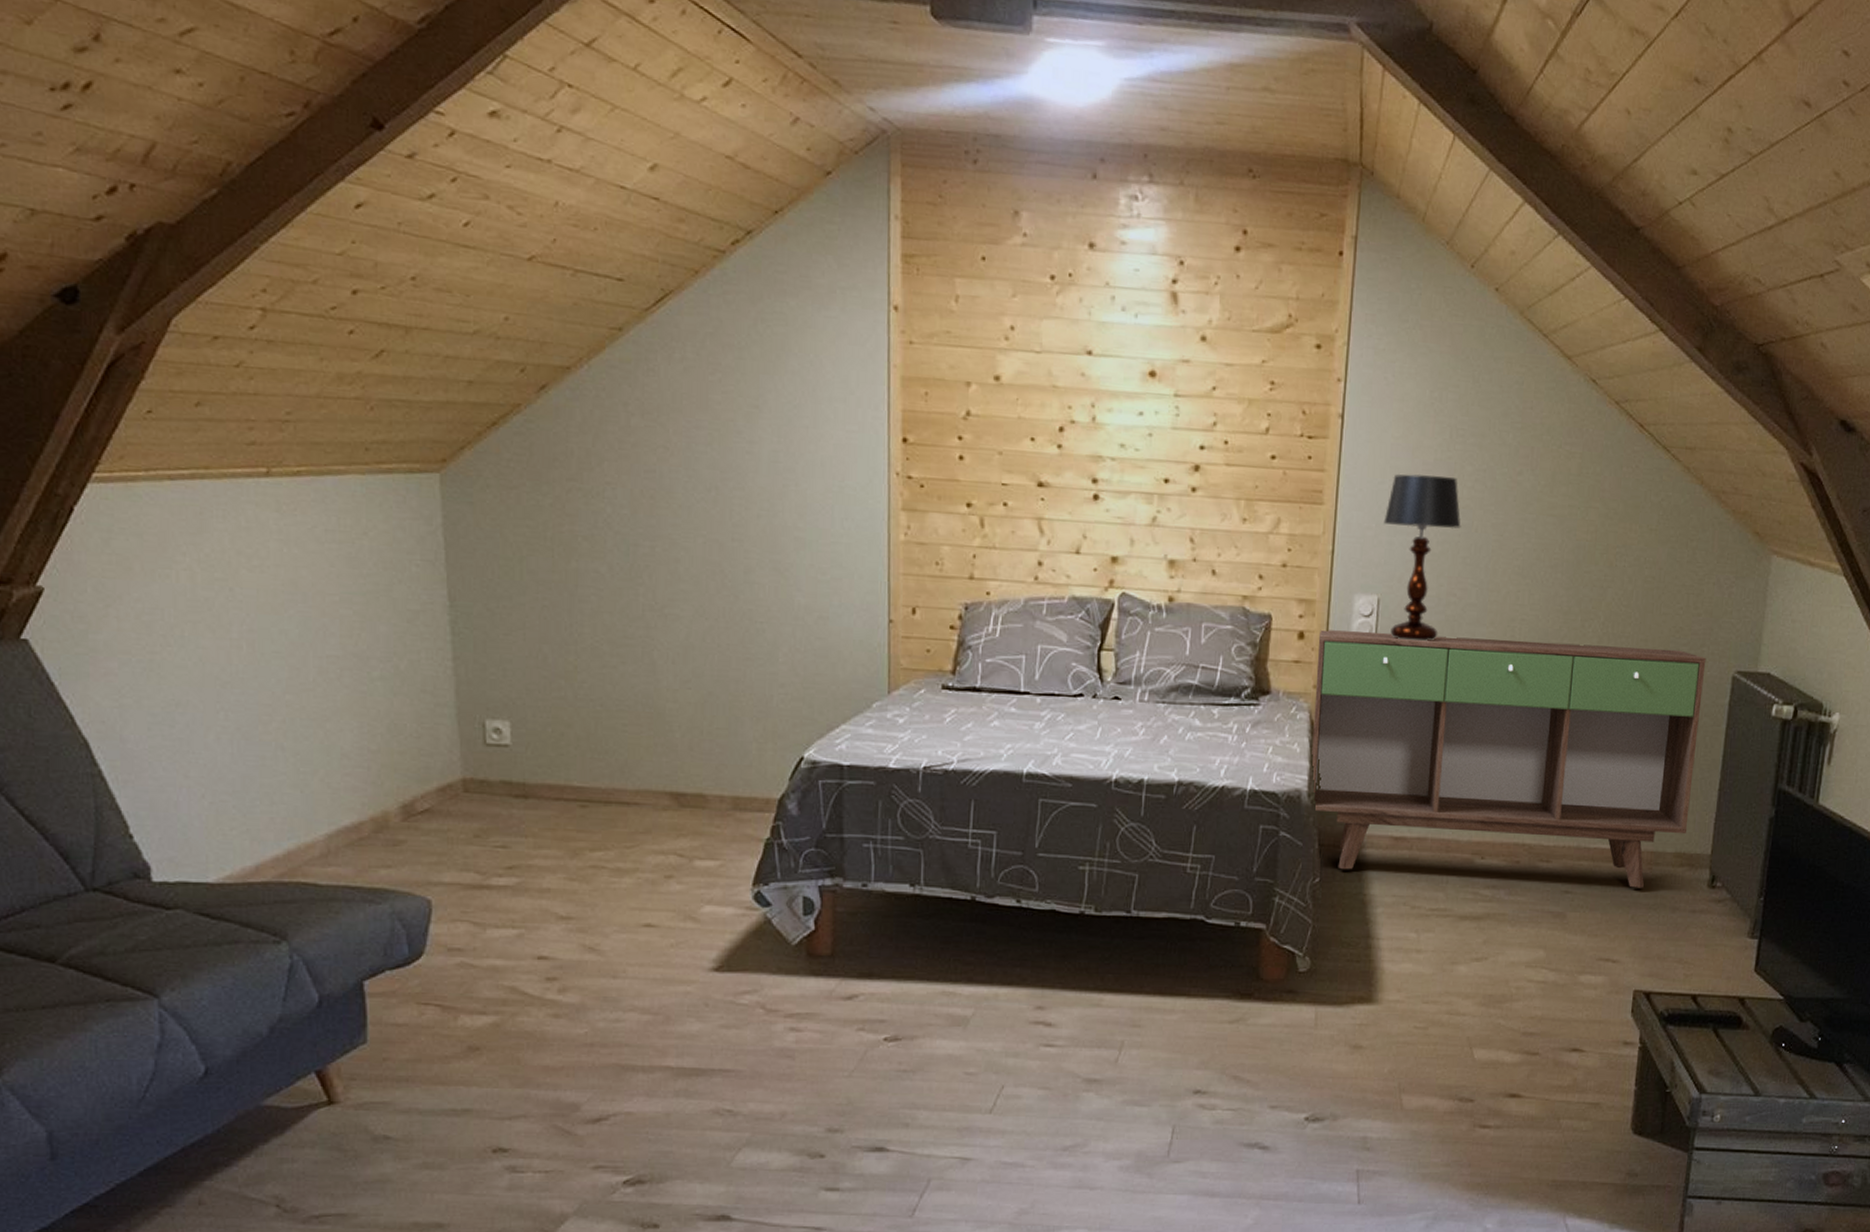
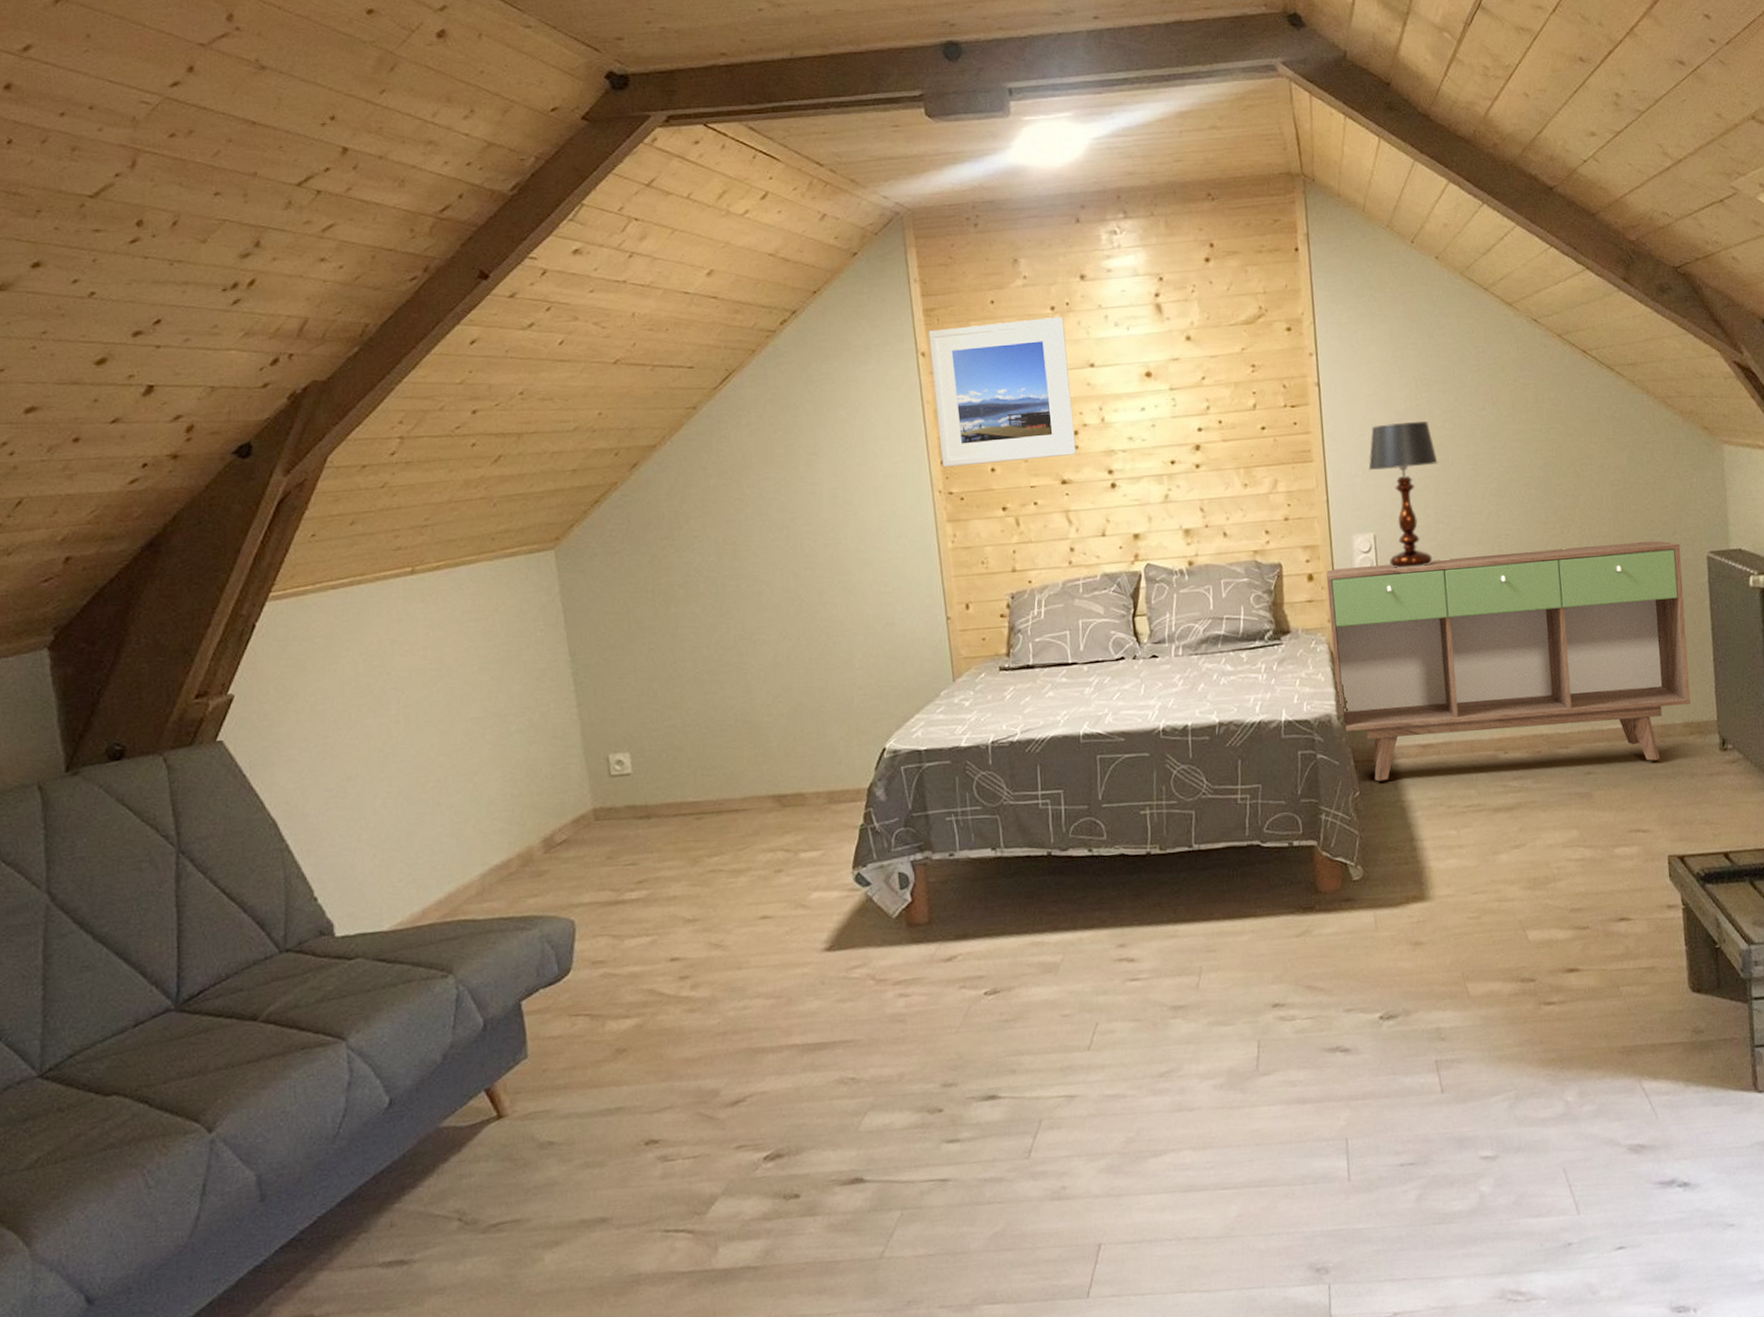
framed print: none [903,281,1064,455] -> present [928,317,1077,468]

